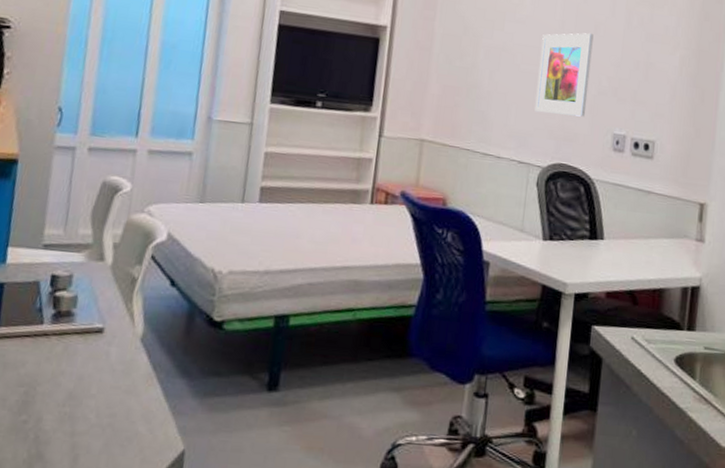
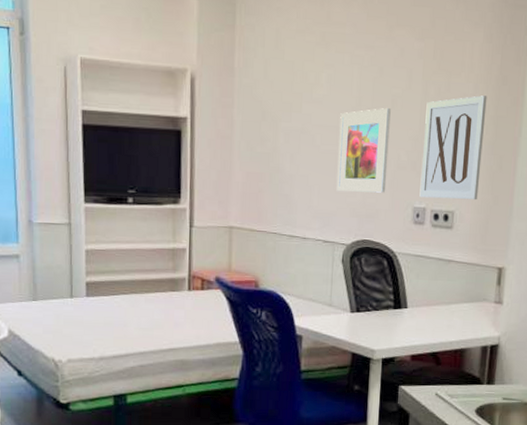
wall art: none [620,29,690,132] -> present [419,95,487,201]

